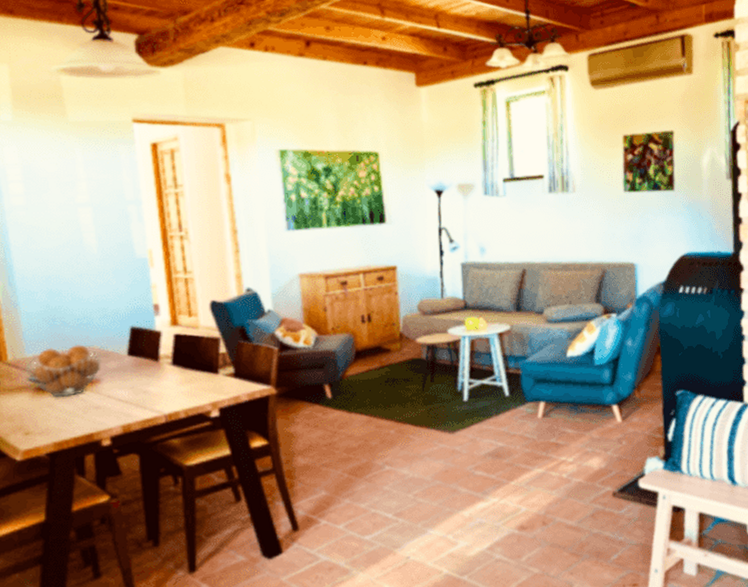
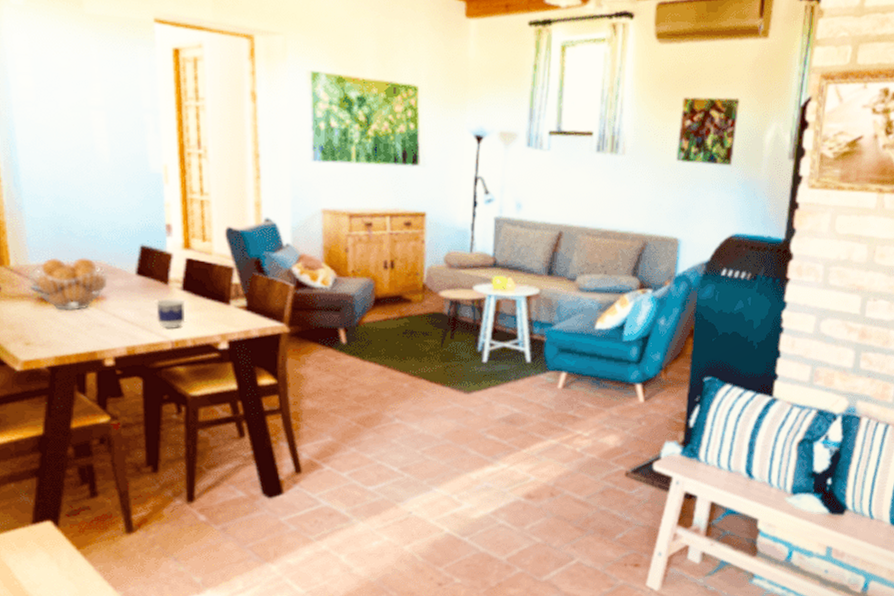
cup: none [148,374,177,403] -> present [156,298,186,329]

